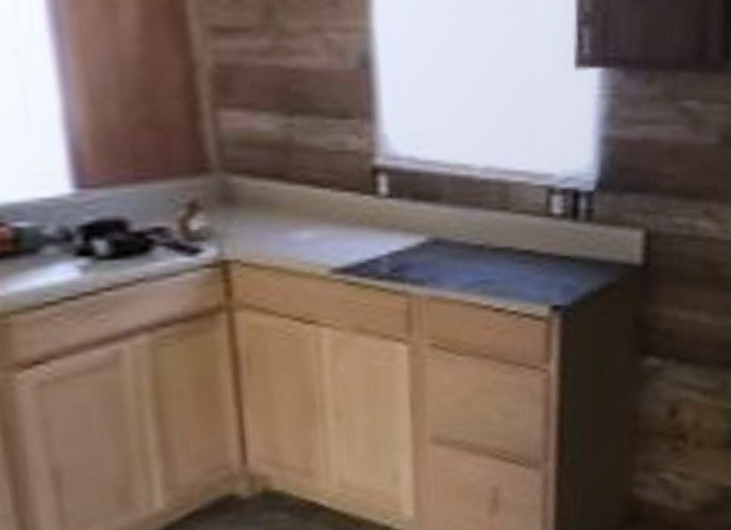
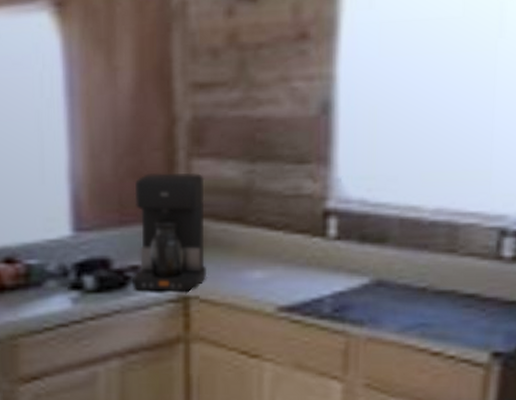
coffee maker: none [151,124,247,256] -> present [133,172,206,291]

